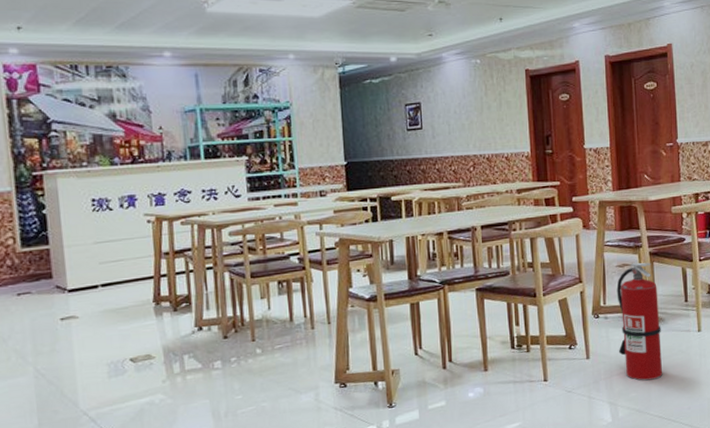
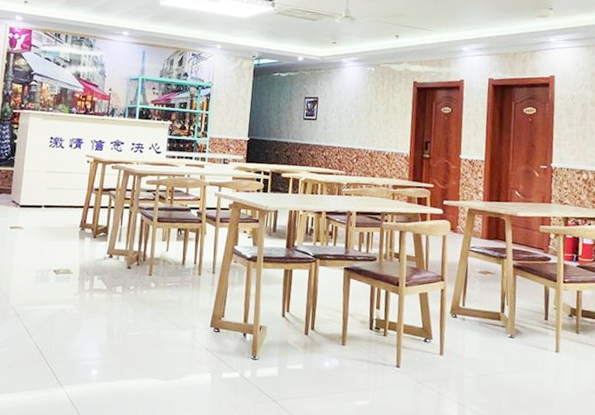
fire extinguisher: present [616,262,663,381] -> none [473,272,518,391]

